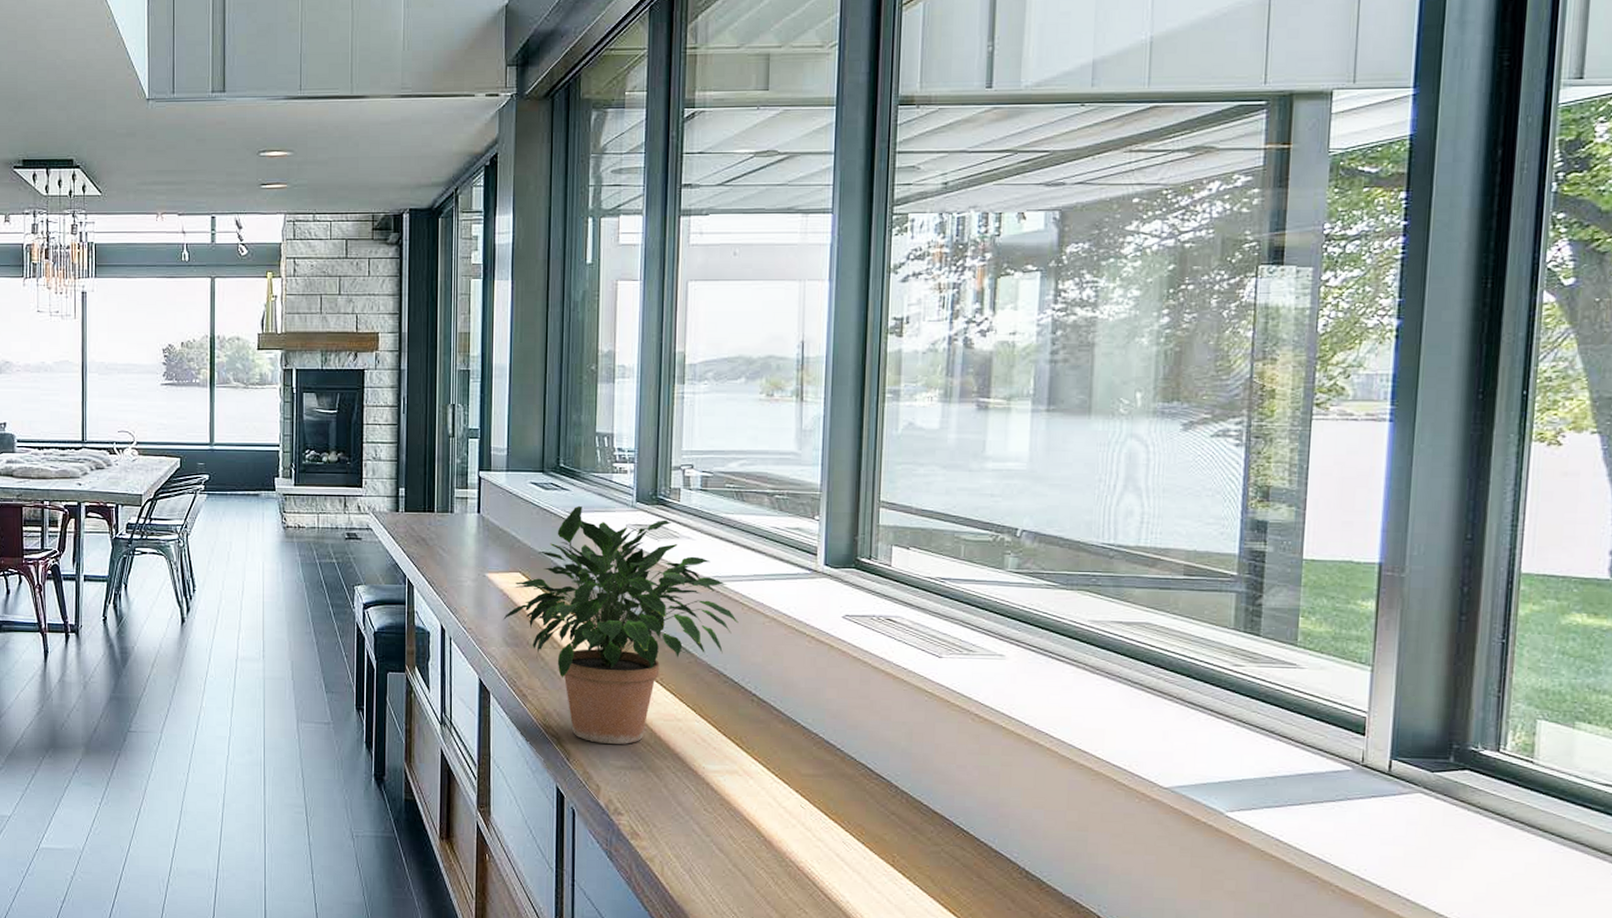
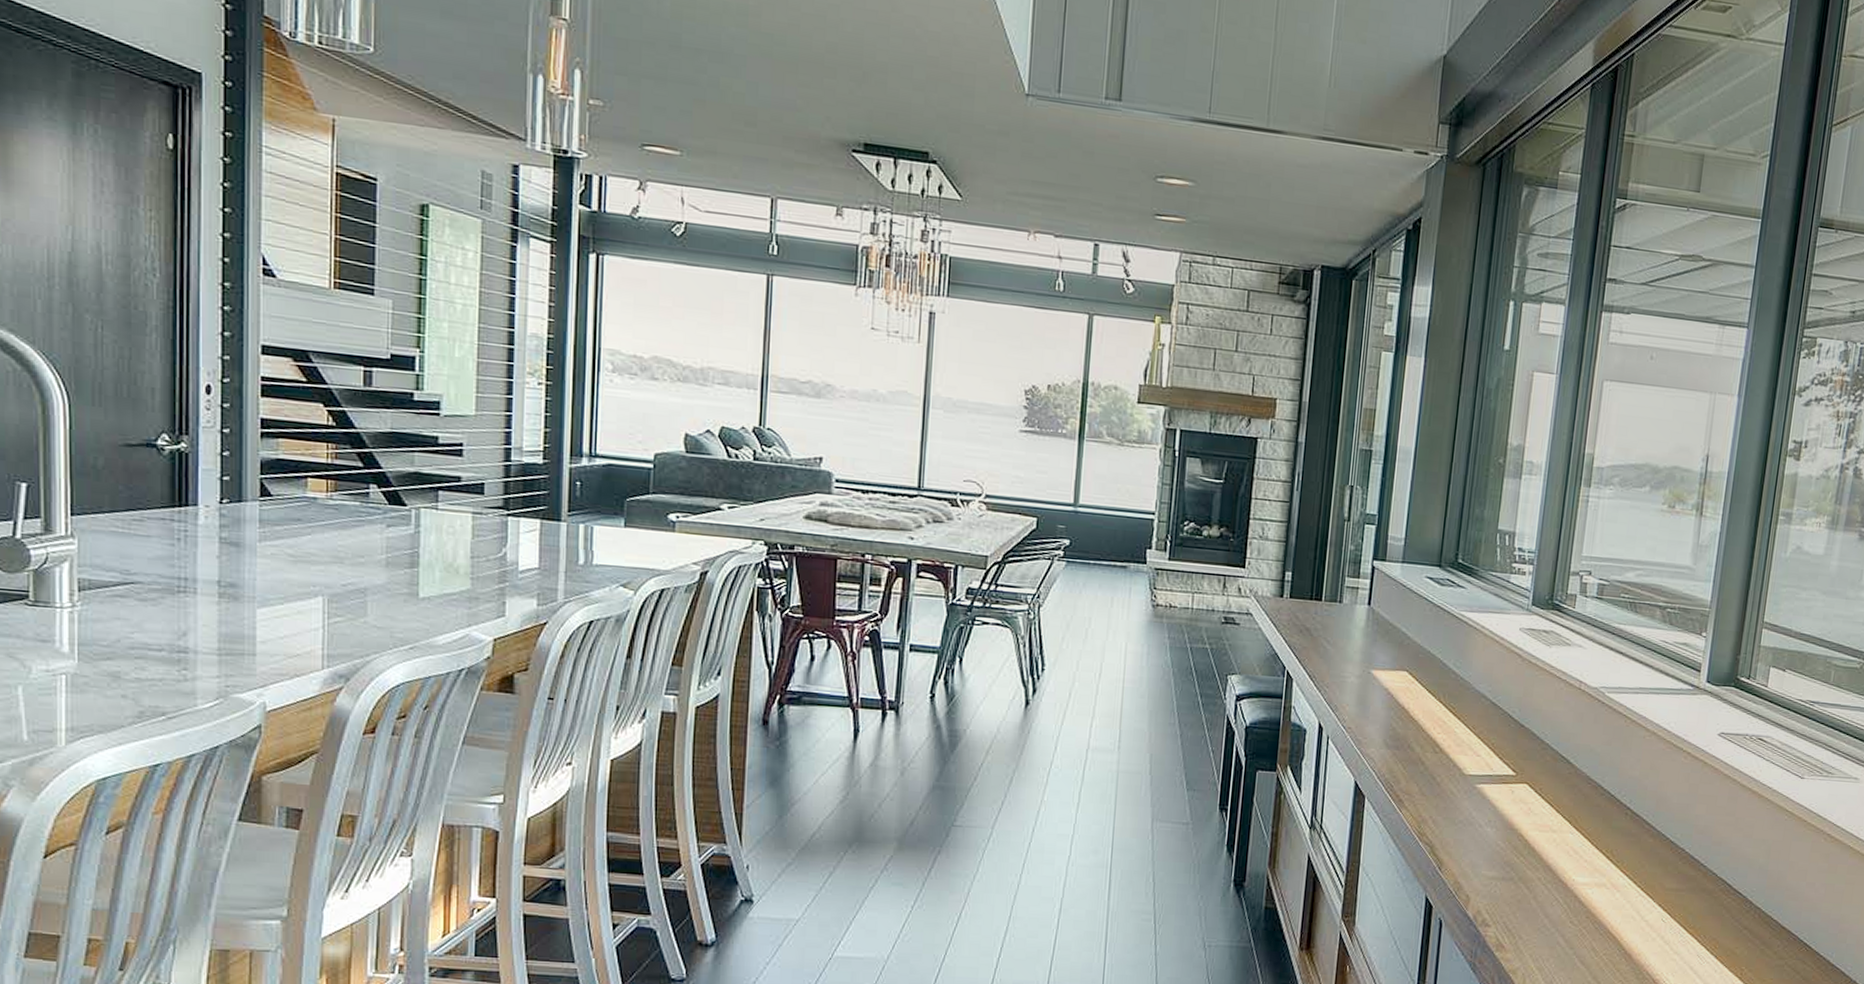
potted plant: present [503,505,739,745] -> none [1385,605,1621,855]

